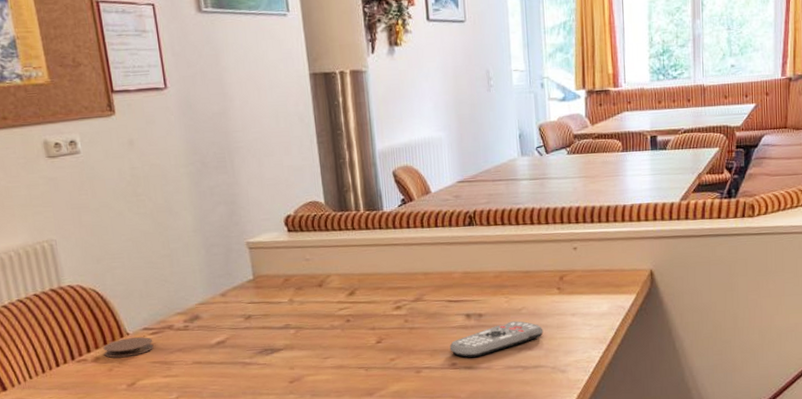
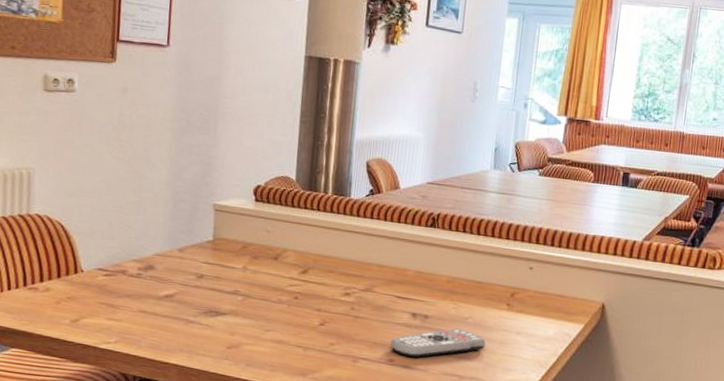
coaster: present [103,337,154,358] -> none [55,274,105,294]

